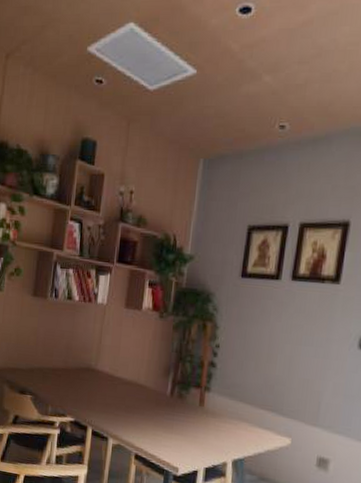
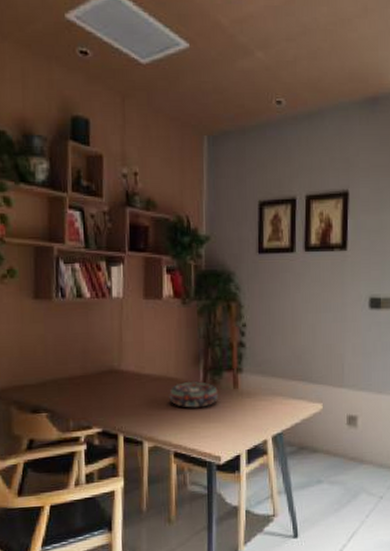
decorative bowl: none [136,390,184,418] -> present [169,381,219,408]

